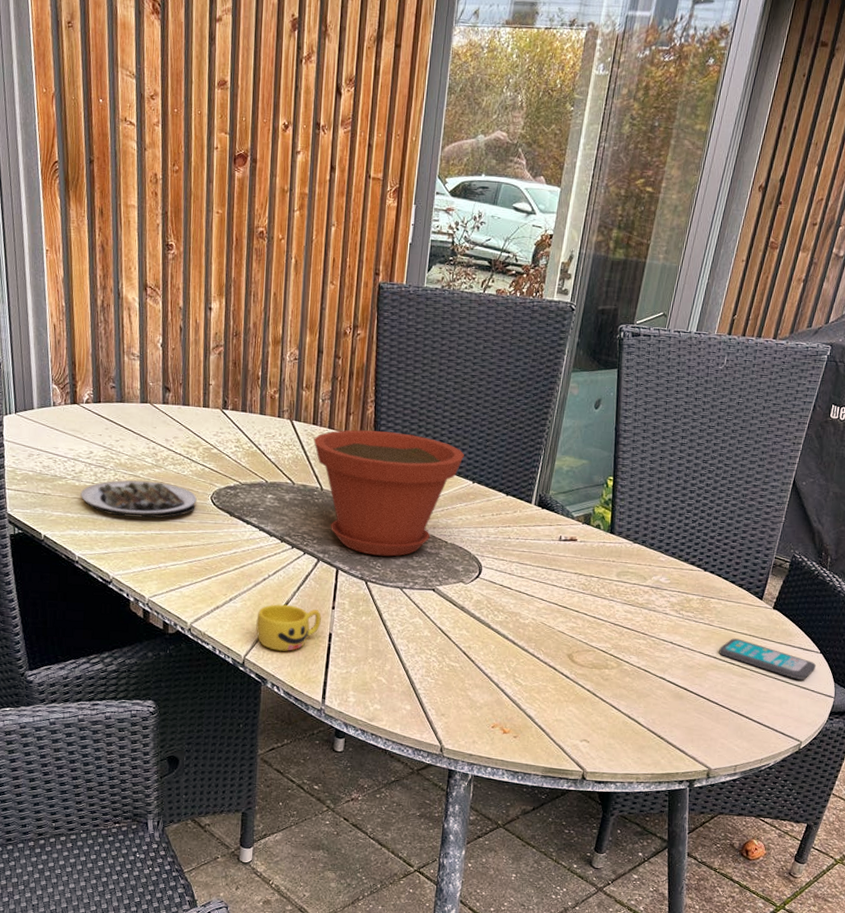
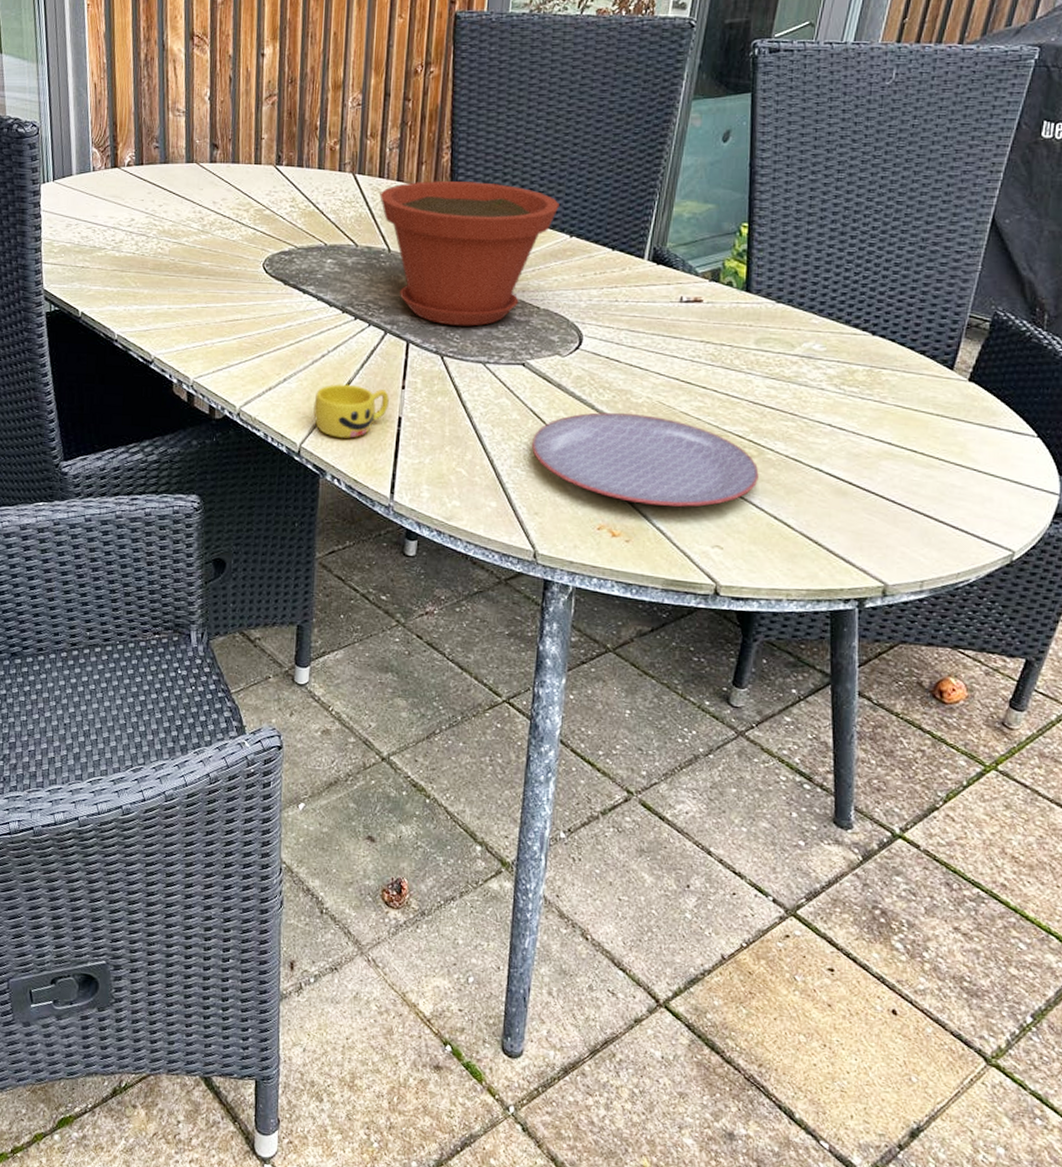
plate: present [80,480,197,518] -> none [121,248,247,290]
plate: none [439,630,618,709] -> present [531,412,759,507]
smartphone: present [719,638,817,680] -> none [895,419,1033,472]

